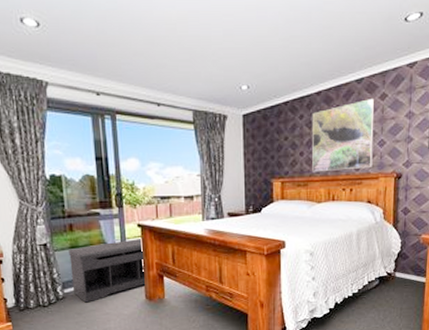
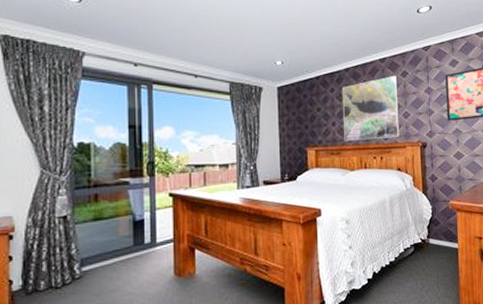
bench: present [69,237,146,303] -> none [91,207,175,282]

